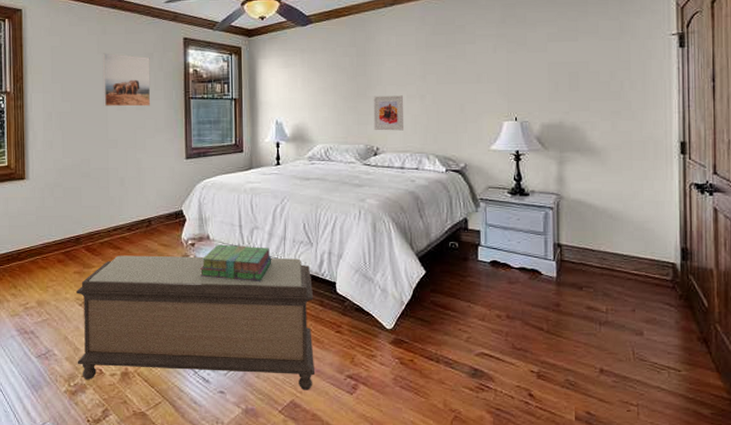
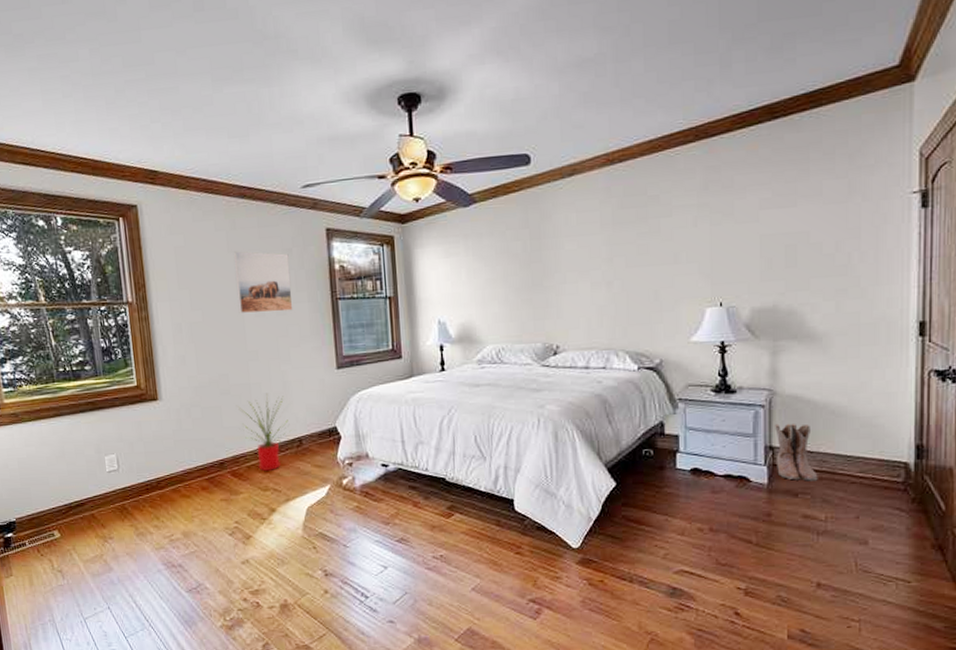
bench: present [76,255,314,390] -> none [225,475,493,617]
house plant: none [96,178,142,247] -> present [238,394,292,471]
stack of books: present [200,244,272,281] -> none [360,462,441,502]
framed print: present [373,95,404,131] -> none [551,283,588,326]
boots: none [562,224,599,276] -> present [775,423,818,481]

